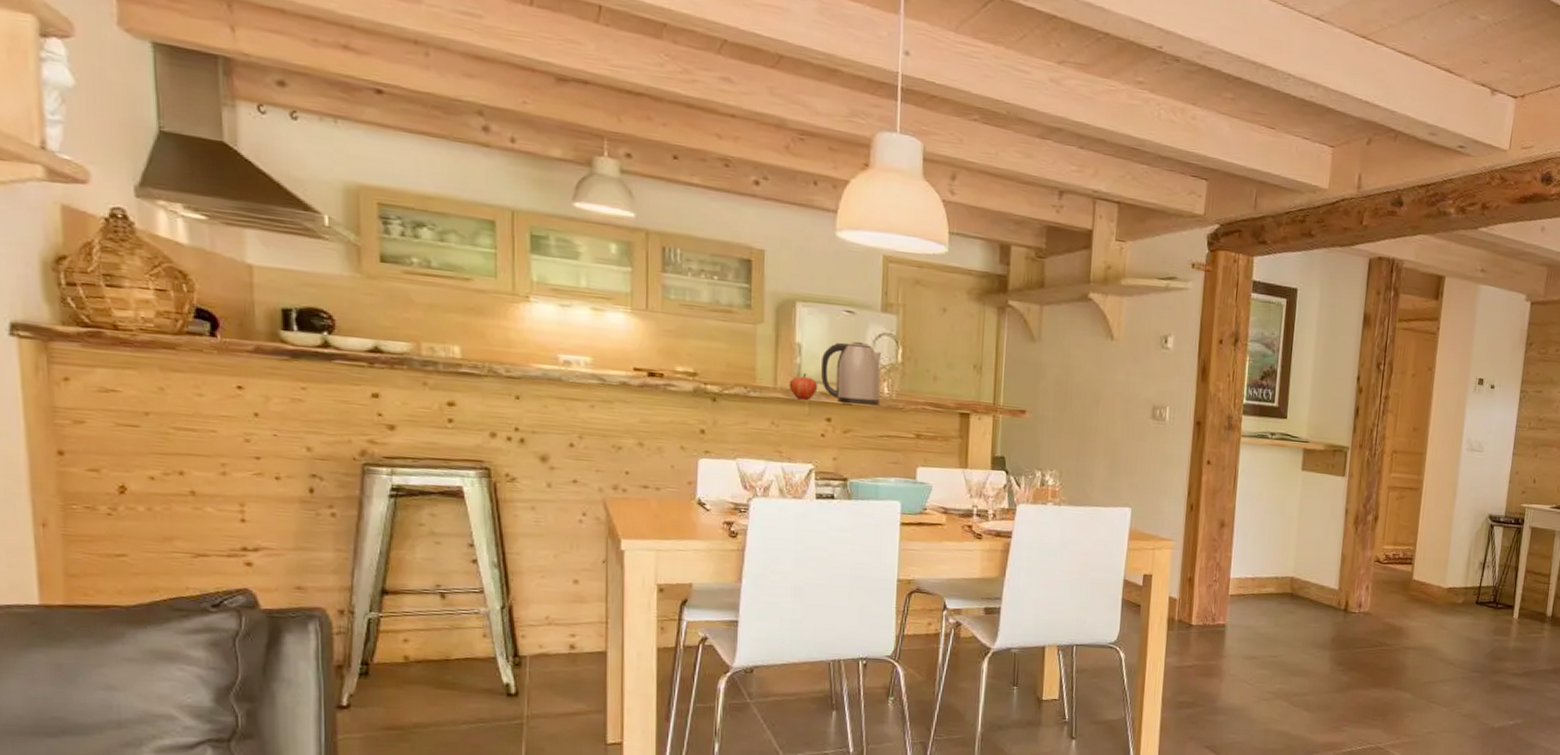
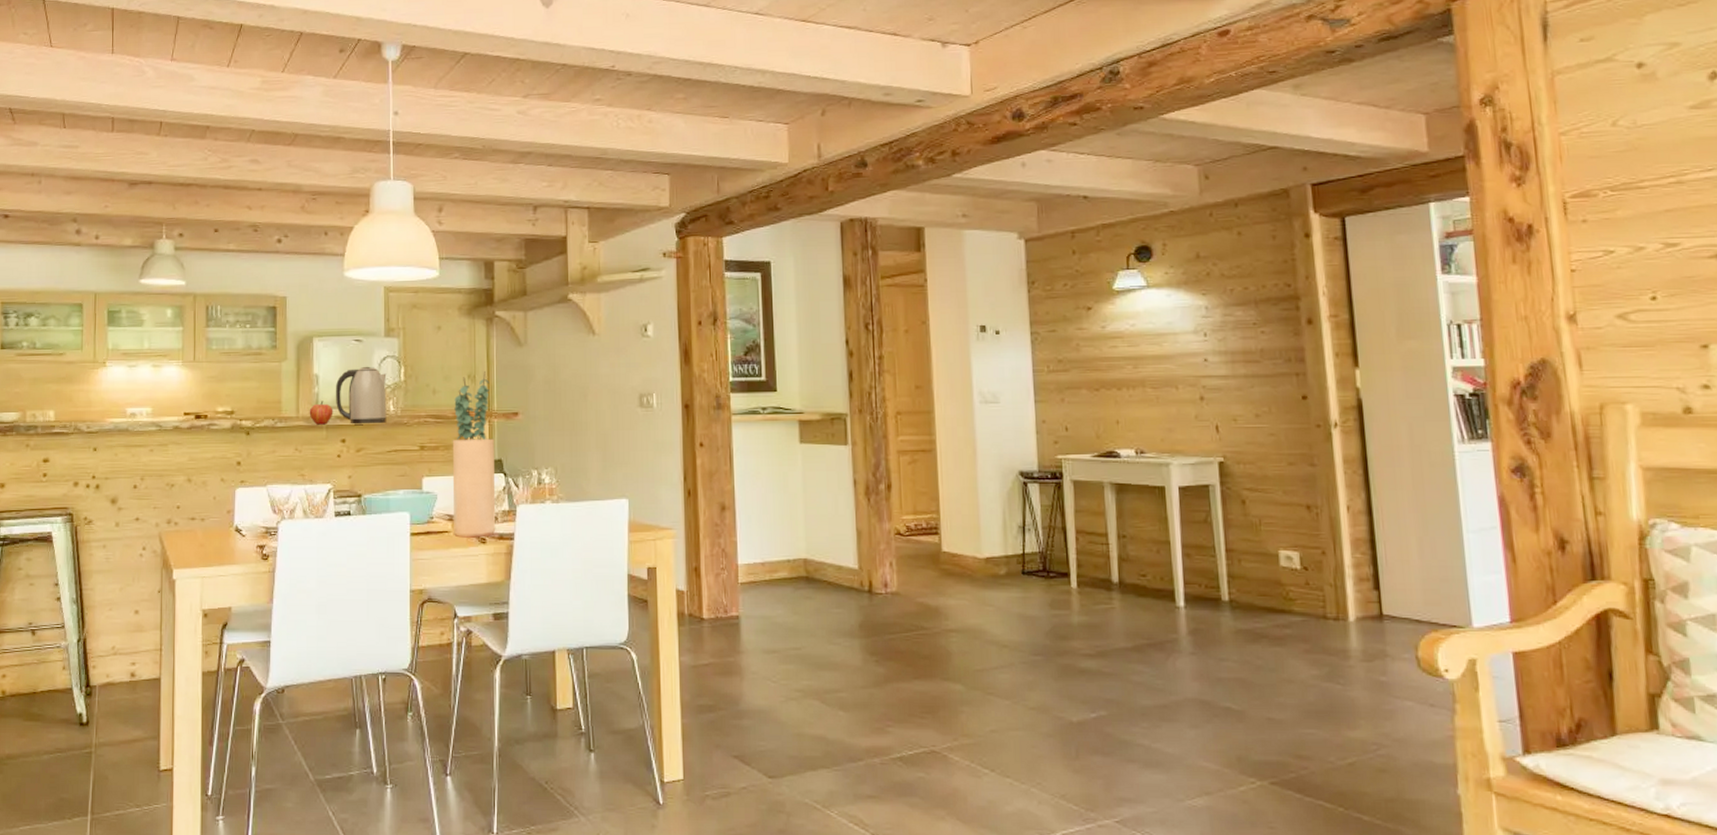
vase: none [948,363,998,534] -> present [452,371,495,538]

